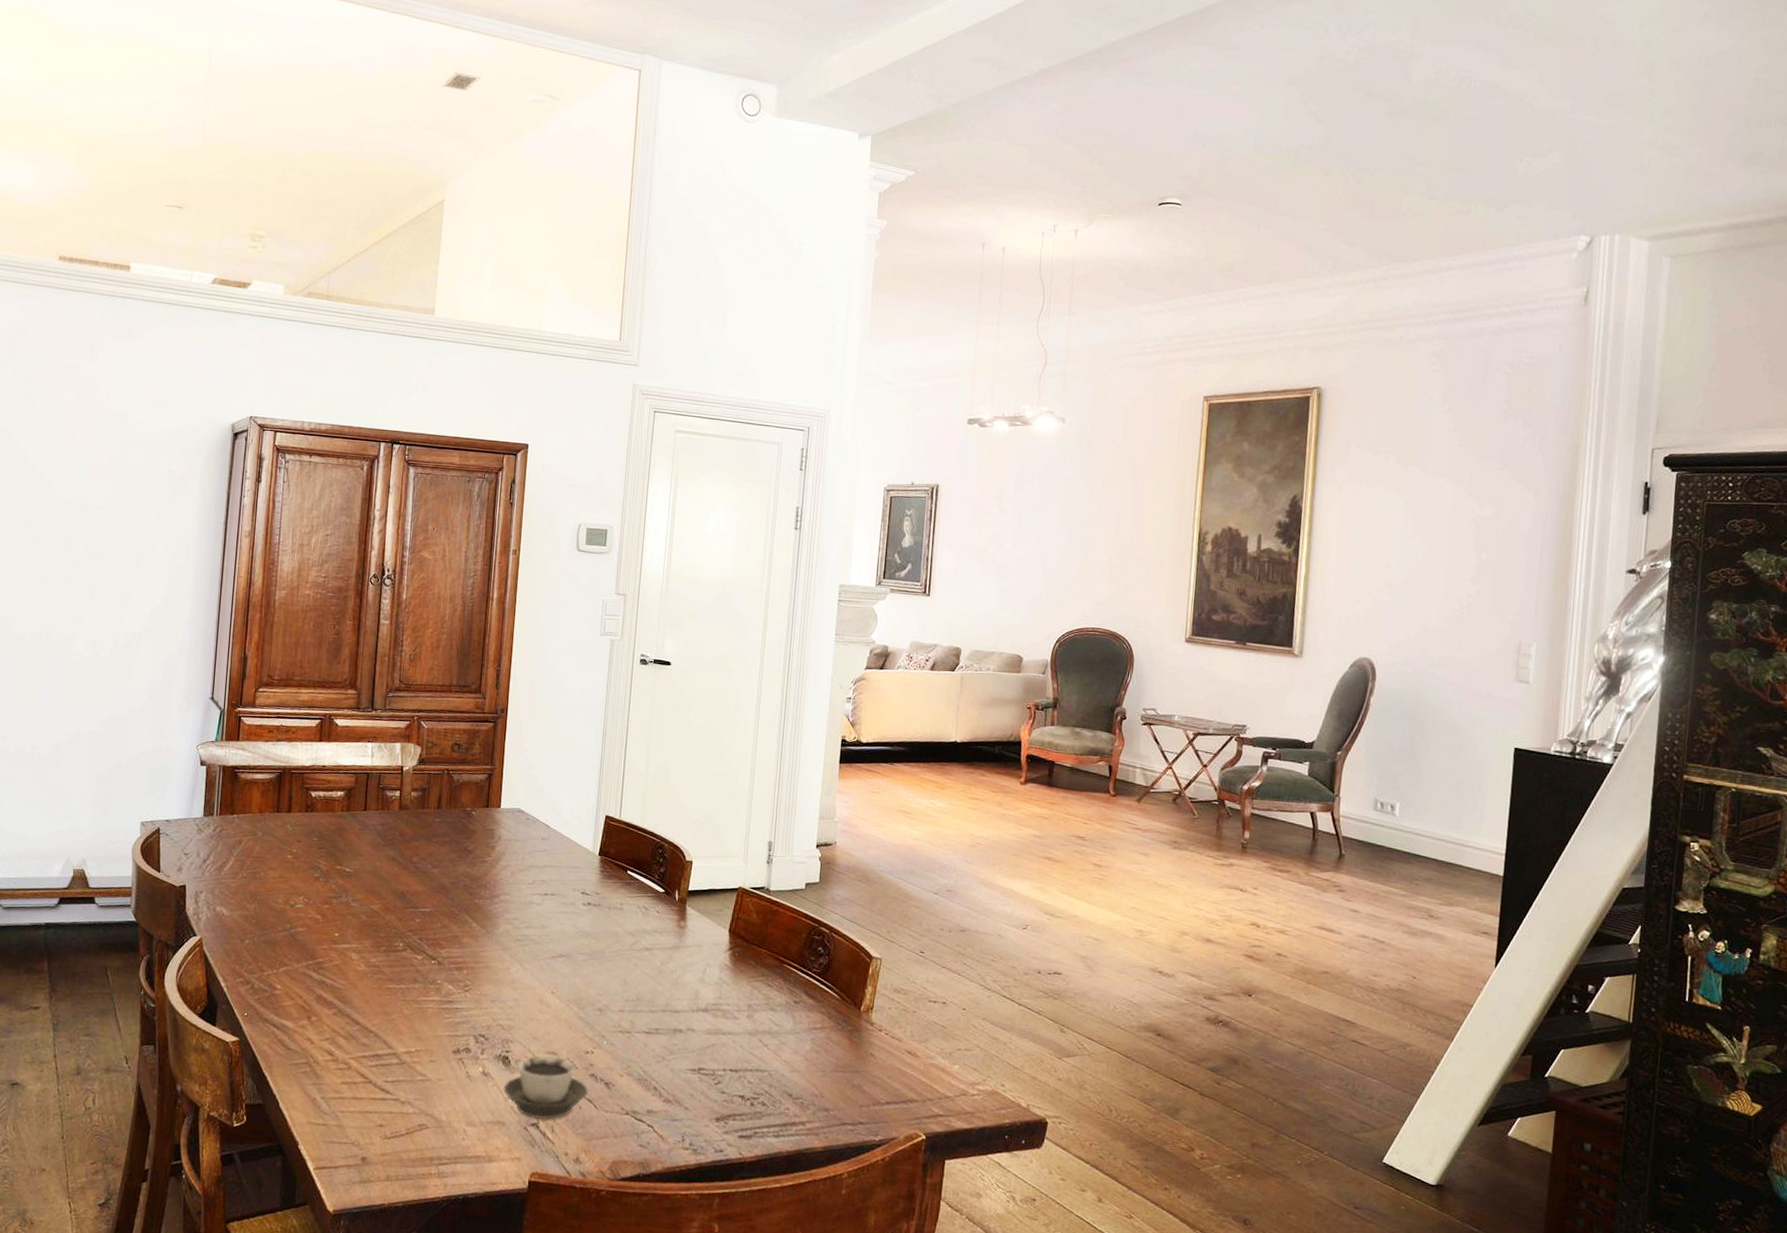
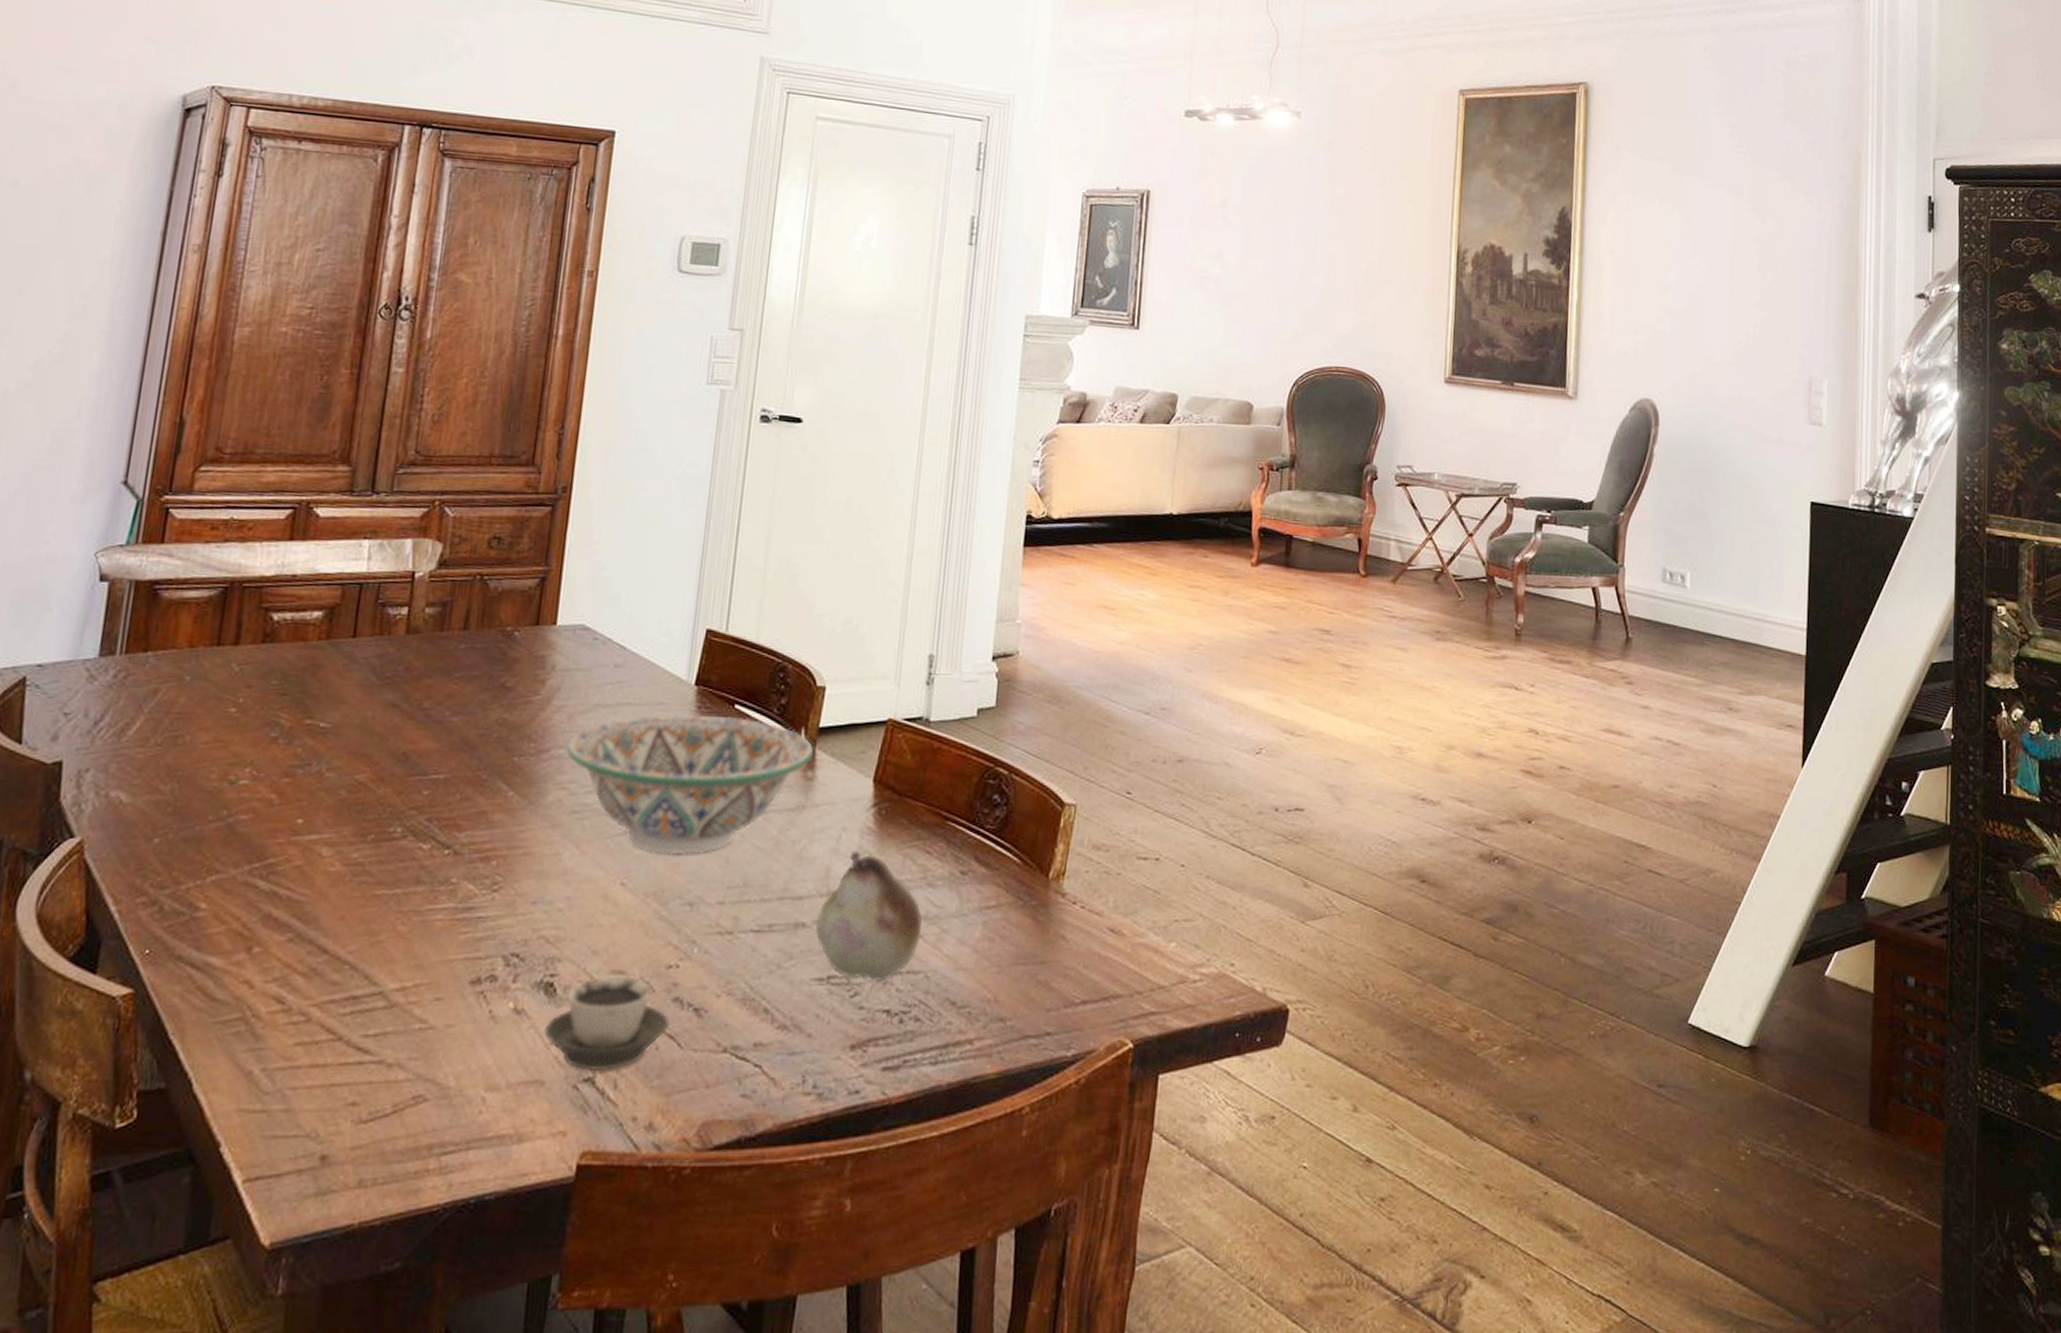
decorative bowl: none [511,875,685,975] -> present [566,714,814,855]
fruit: none [689,981,766,1075] -> present [815,851,922,981]

